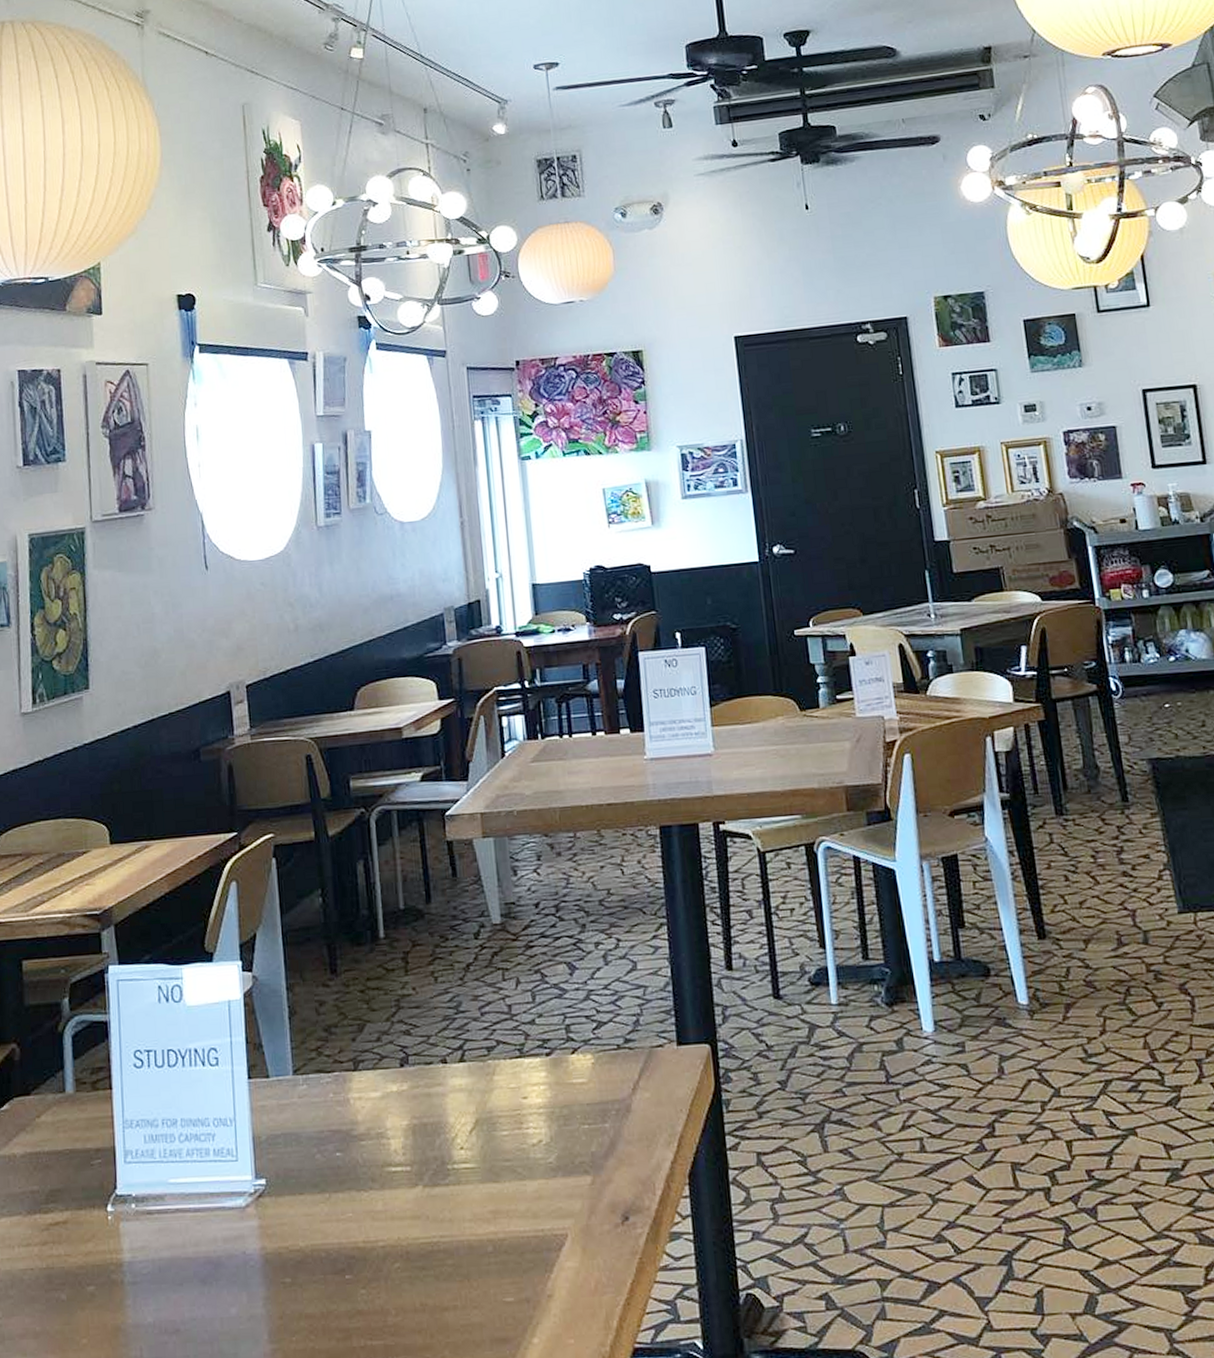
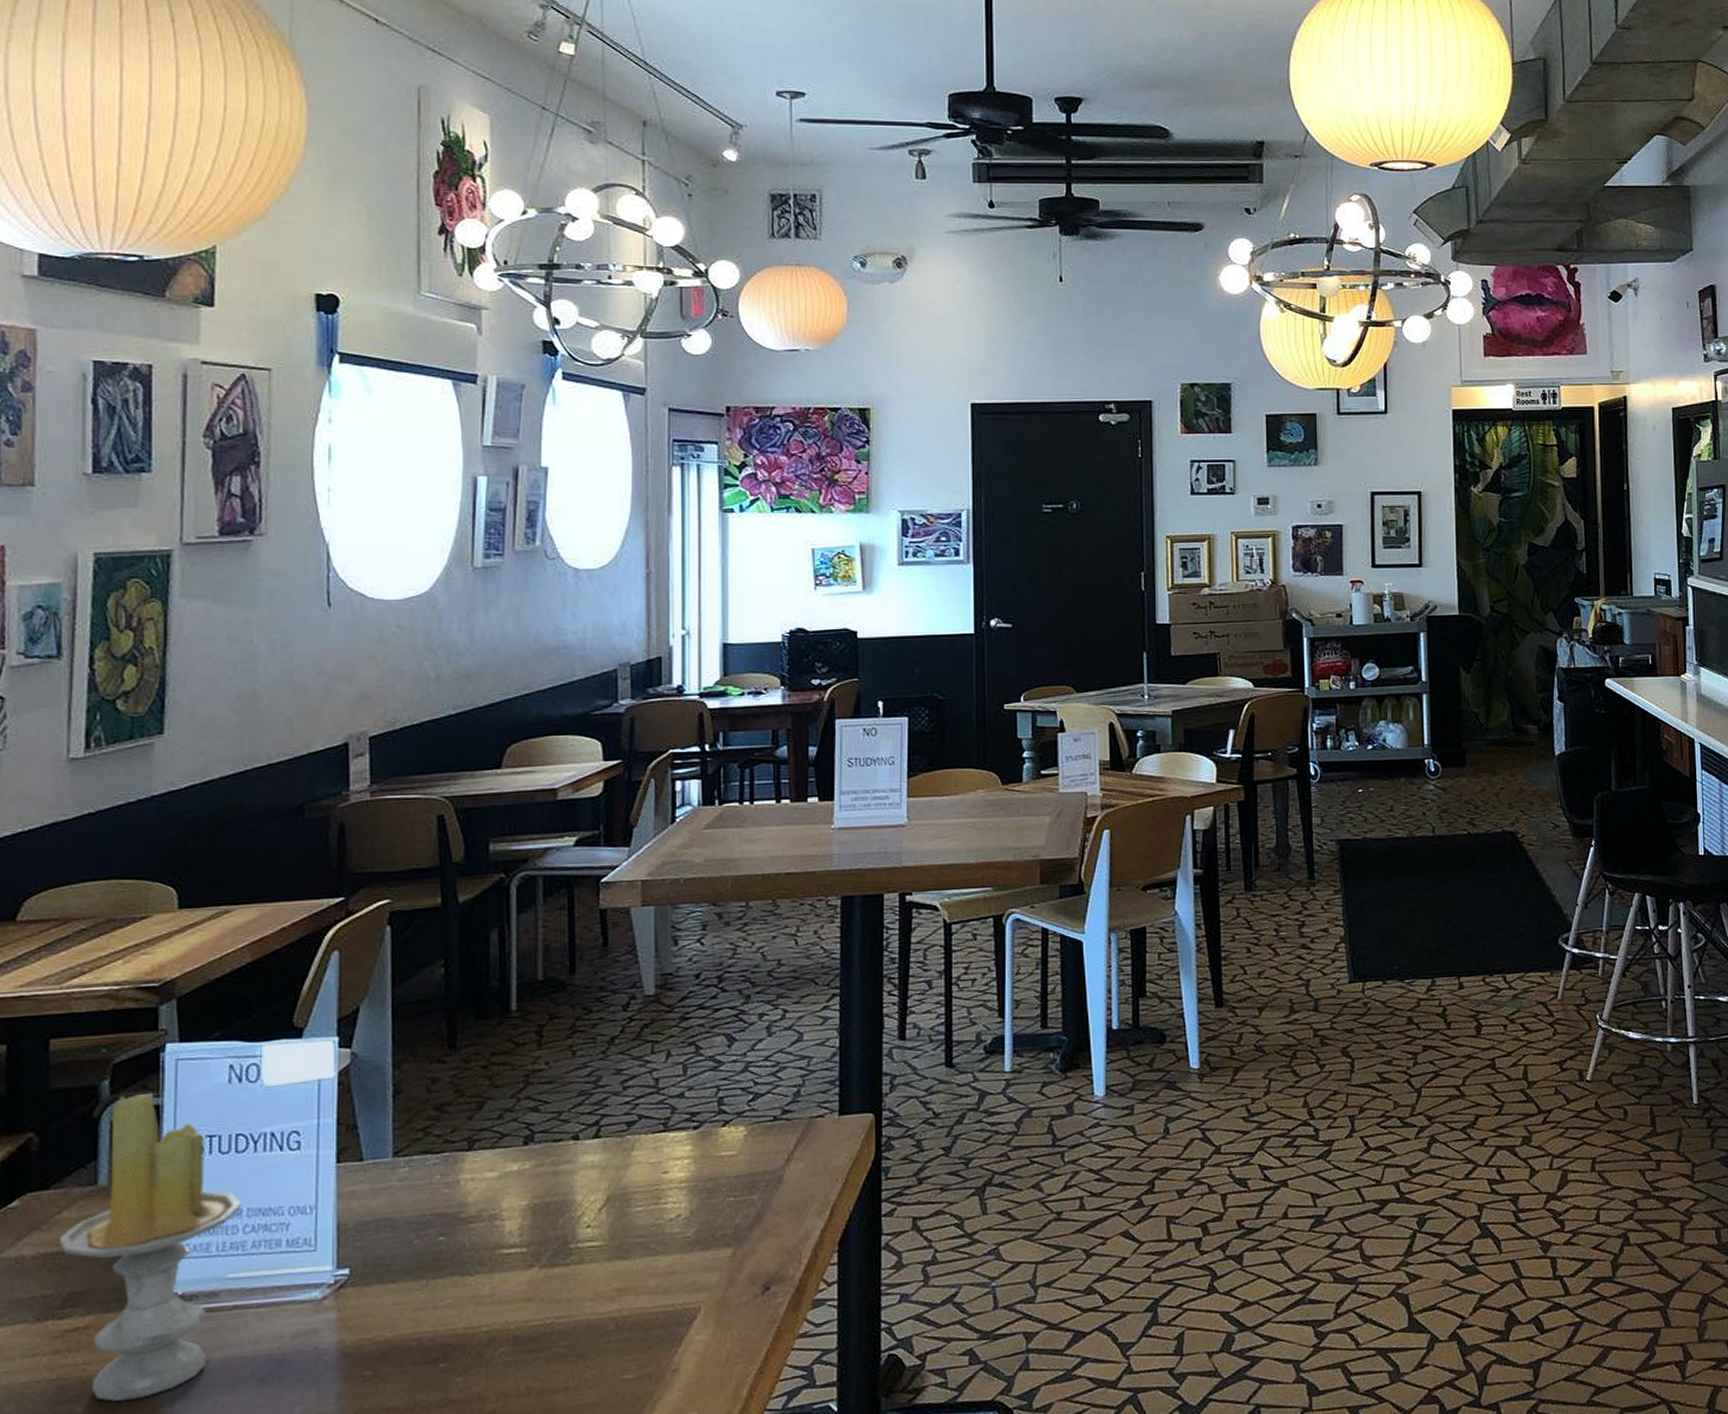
candle: none [39,1010,177,1293] -> present [58,1092,242,1402]

